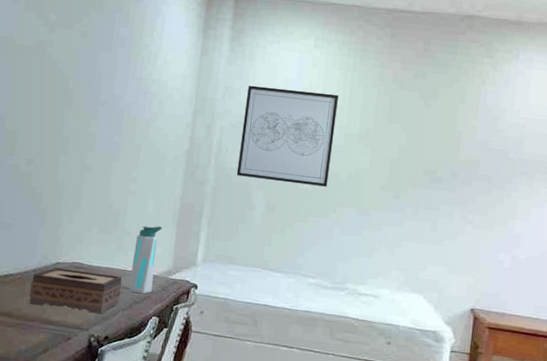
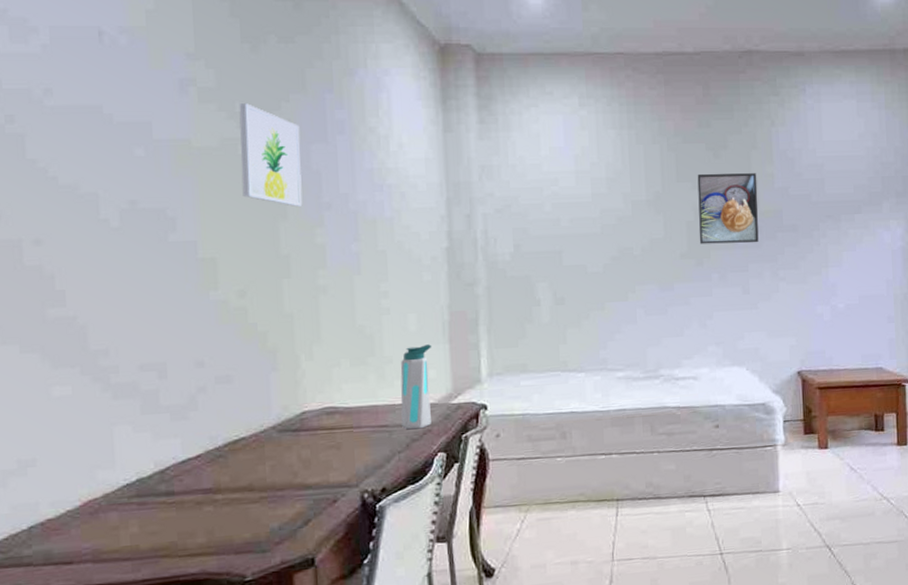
tissue box: present [29,267,122,315] -> none [271,413,393,471]
wall art: none [43,14,93,100] -> present [239,103,303,206]
wall art: present [236,85,339,187] -> none [508,158,621,269]
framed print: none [399,118,461,187] -> present [697,173,759,244]

